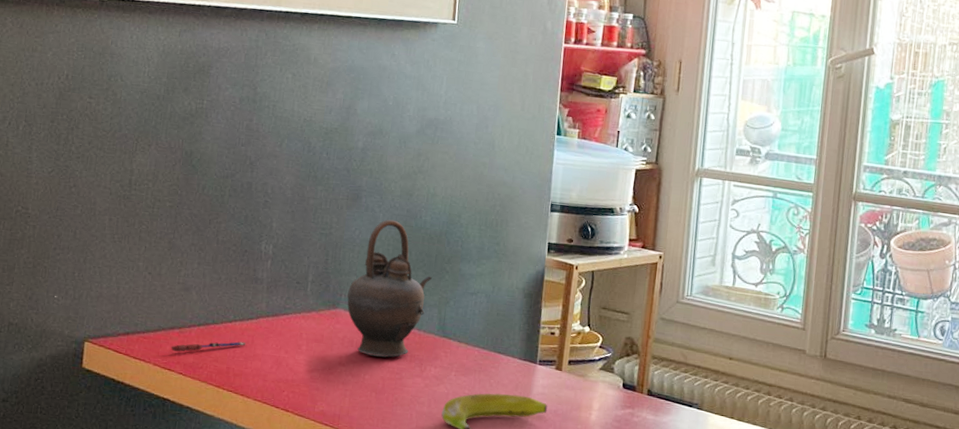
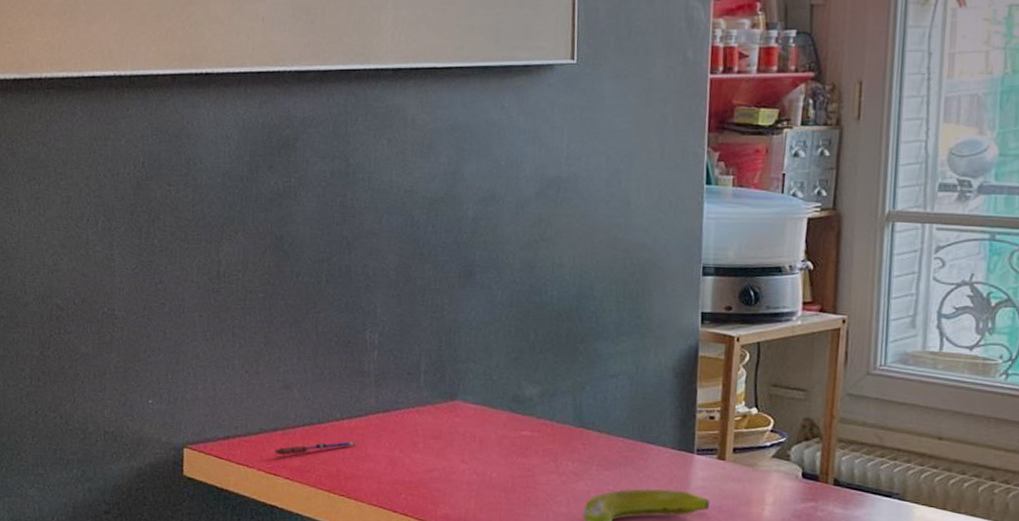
teapot: present [347,219,432,358] -> none [465,296,563,453]

